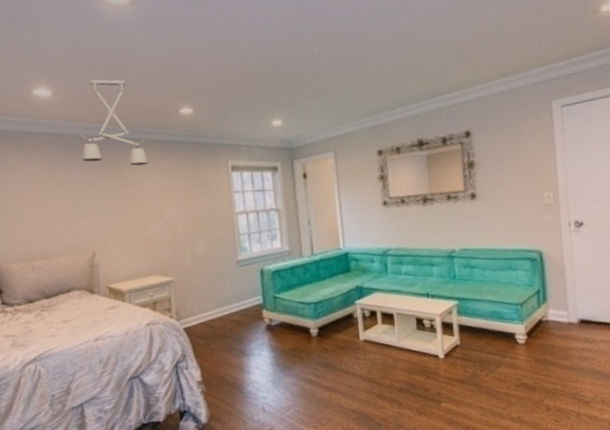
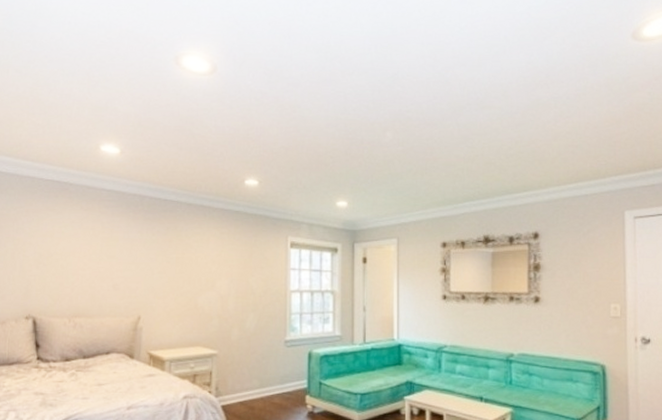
ceiling light fixture: present [80,79,149,166] -> none [141,142,208,232]

